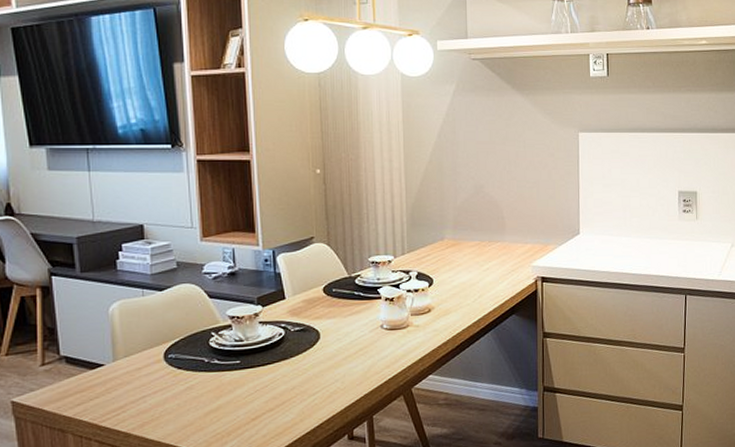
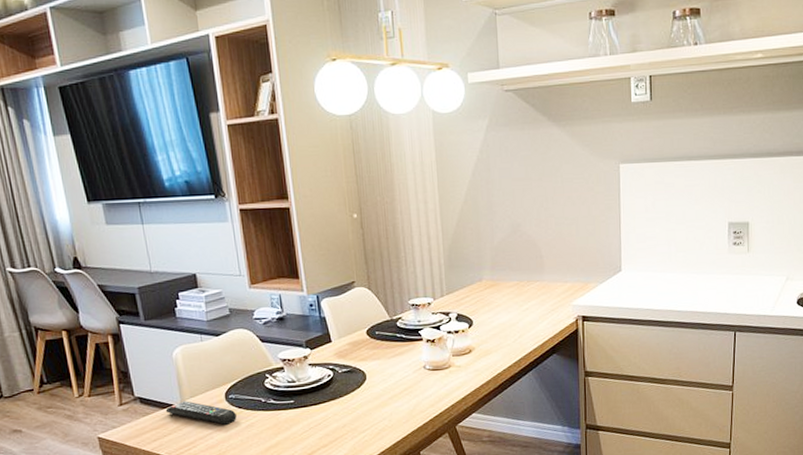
remote control: none [94,360,175,387] -> present [165,401,237,425]

